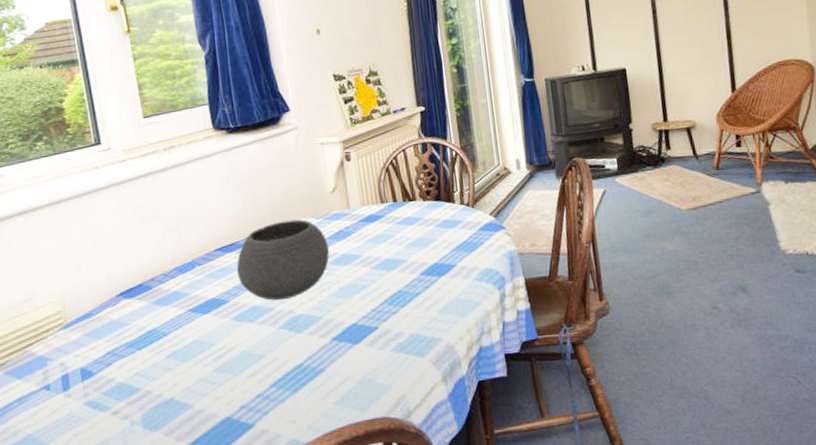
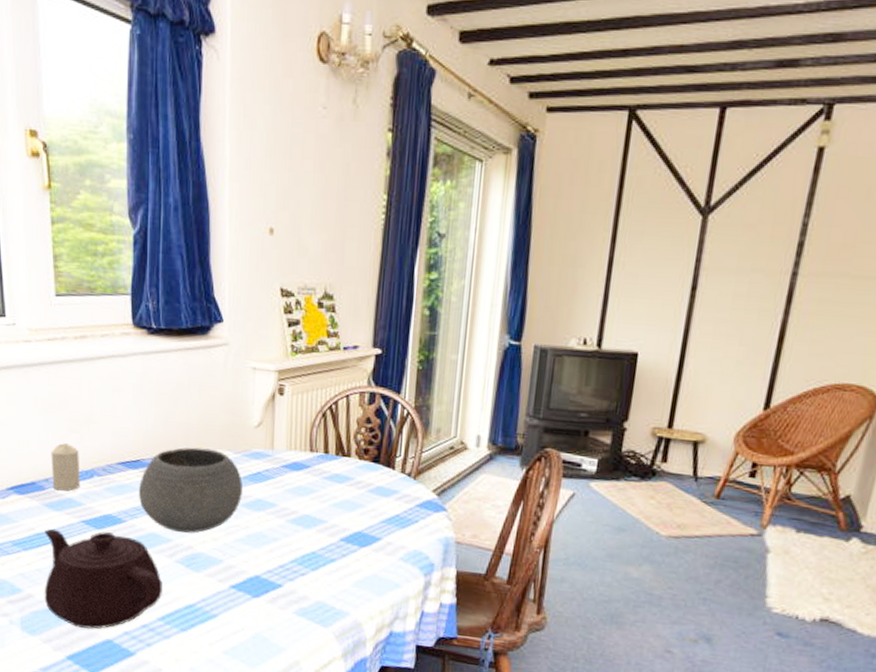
candle: none [153,242,184,287] -> present [51,443,80,491]
teapot: none [156,314,271,413] -> present [44,528,162,629]

